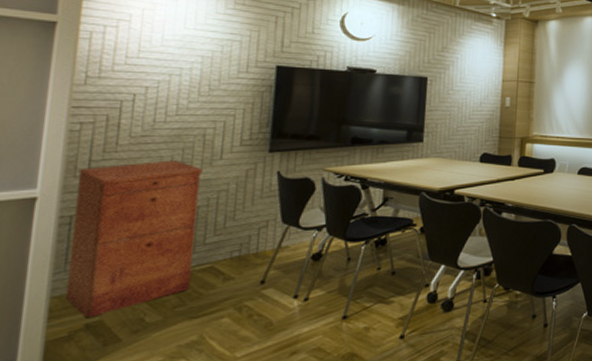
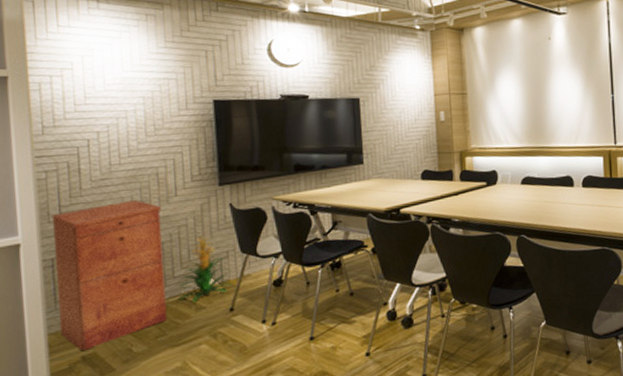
indoor plant: none [205,200,268,272] -> present [178,233,233,302]

